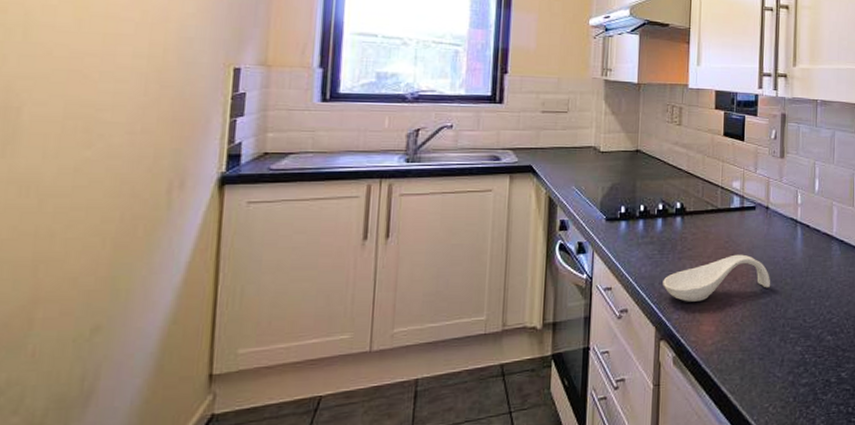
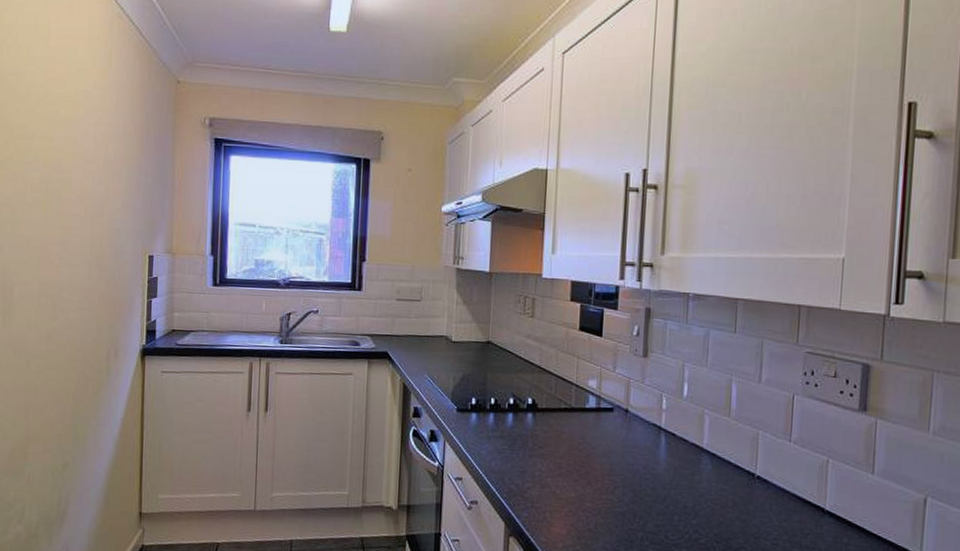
spoon rest: present [663,254,771,302] -> none [513,457,629,502]

